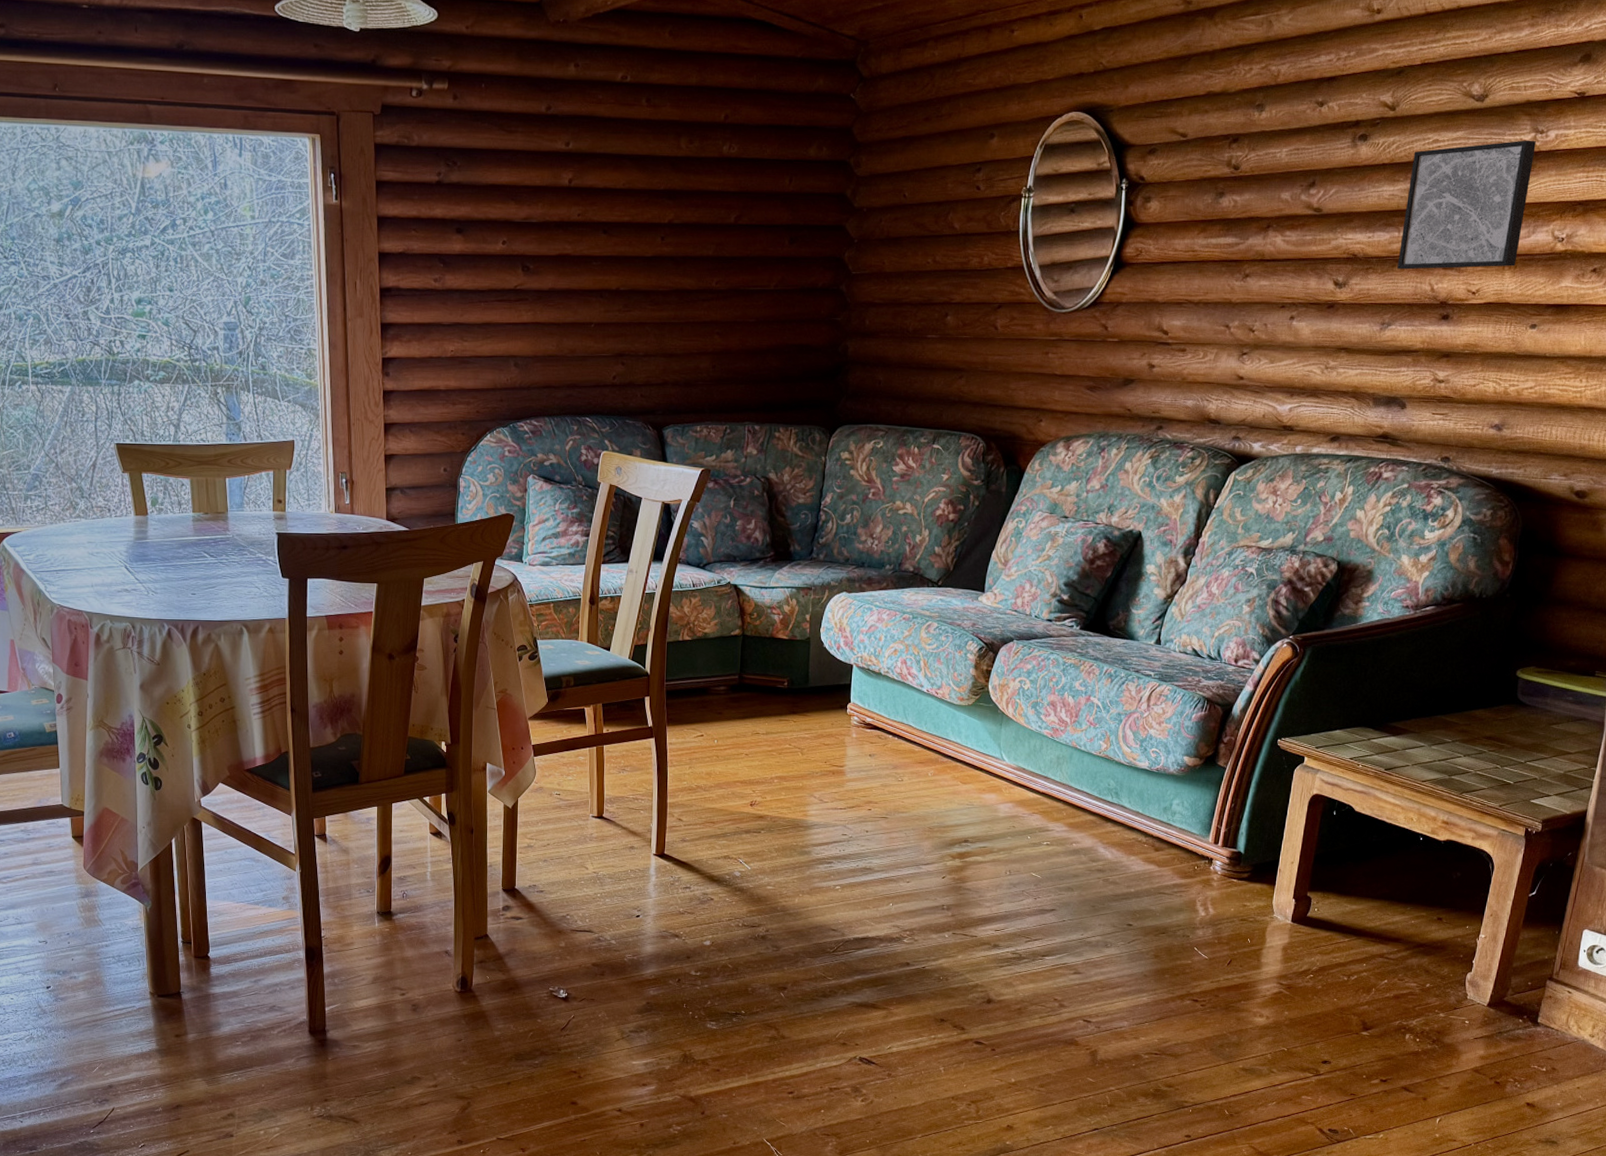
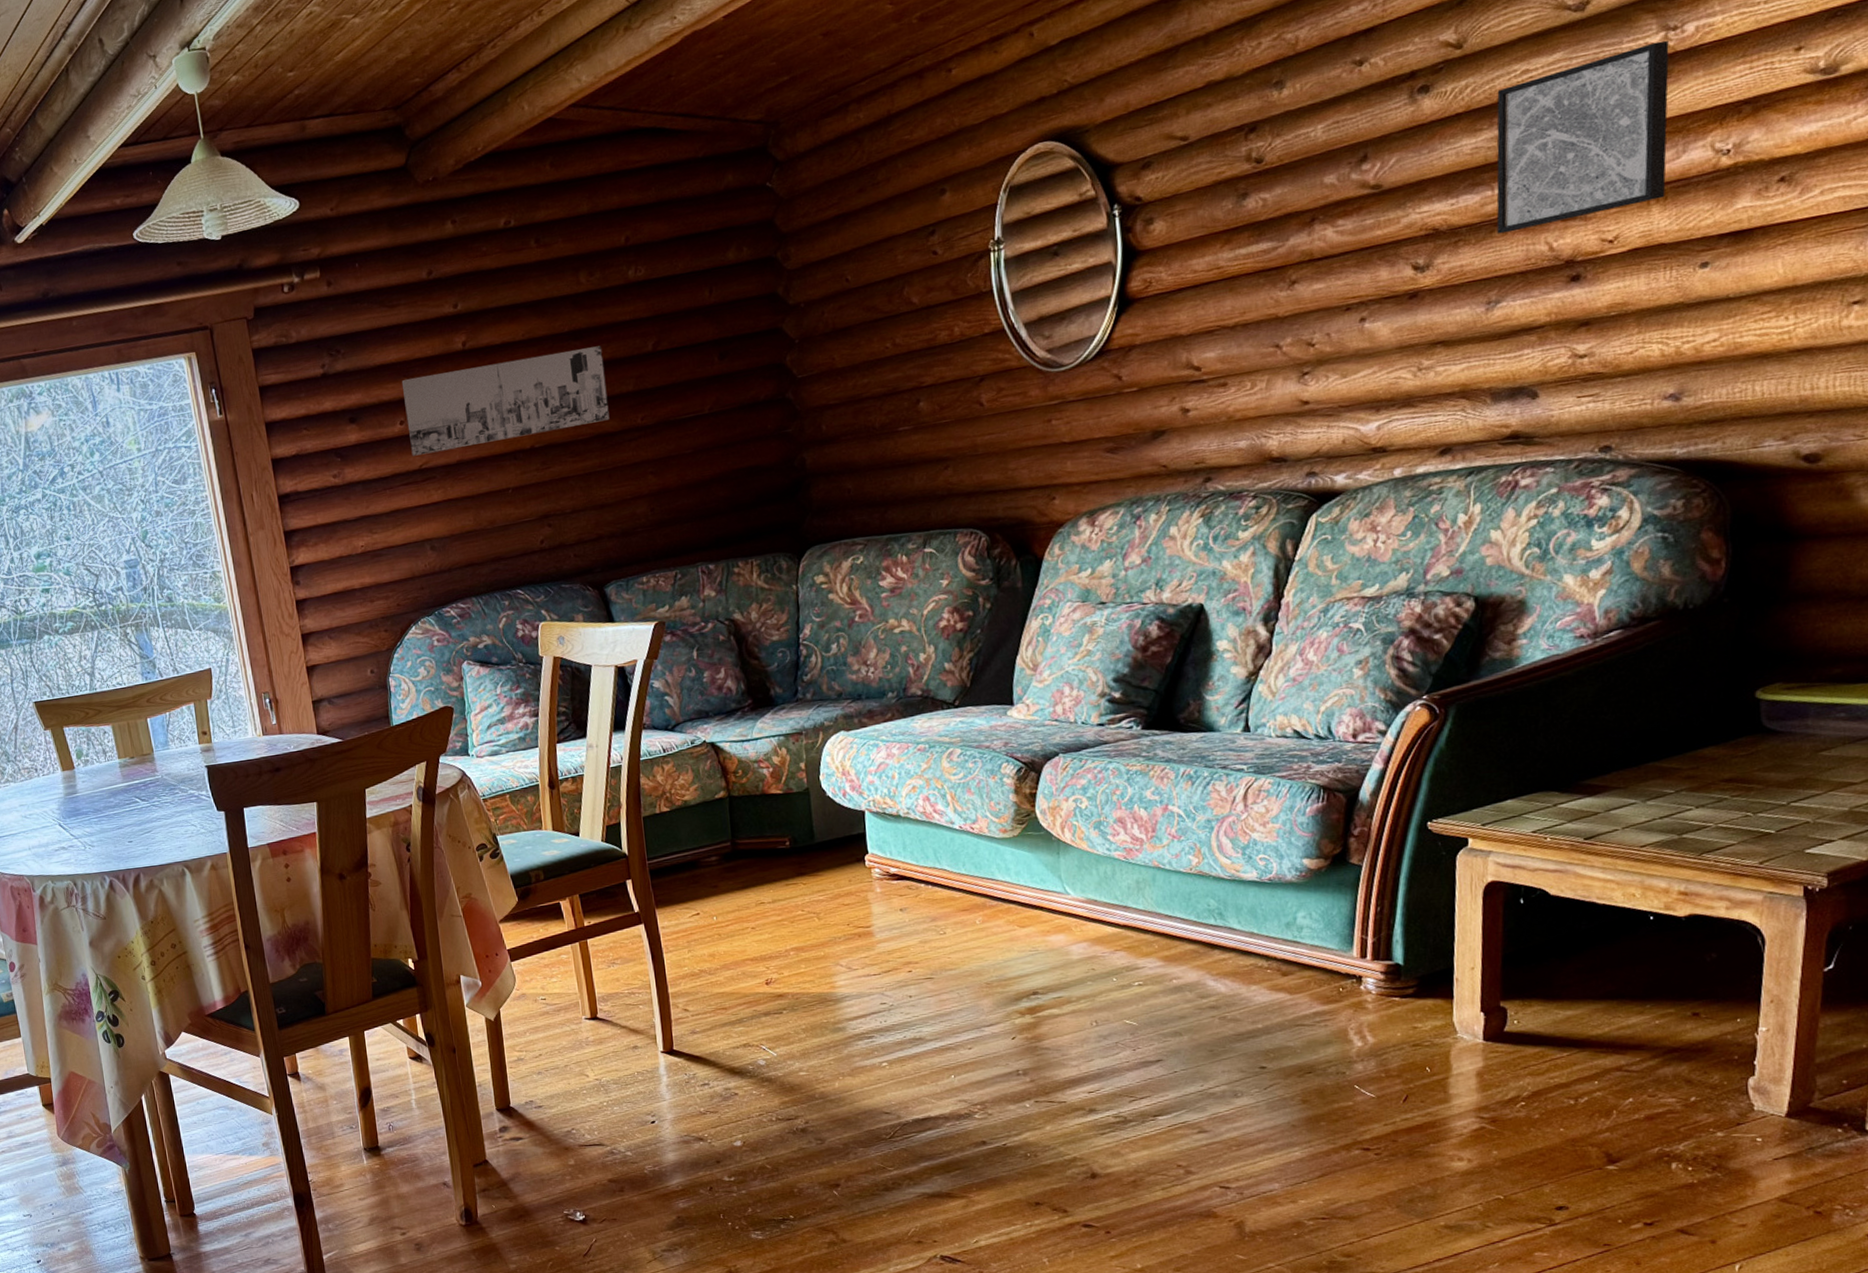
wall art: none [509,202,691,278] -> present [401,345,610,457]

